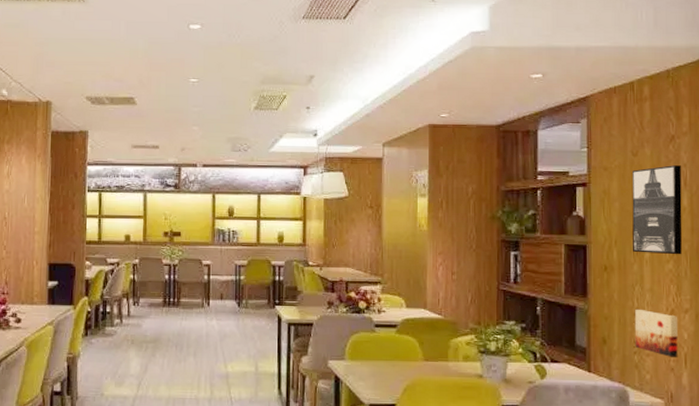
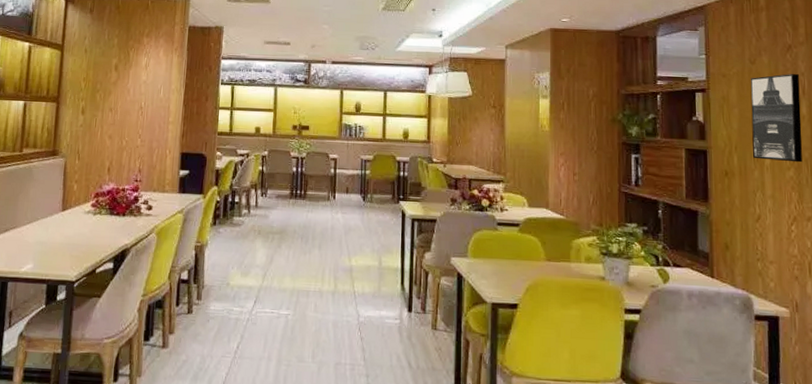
wall art: present [634,310,678,358] -> none [756,216,802,267]

